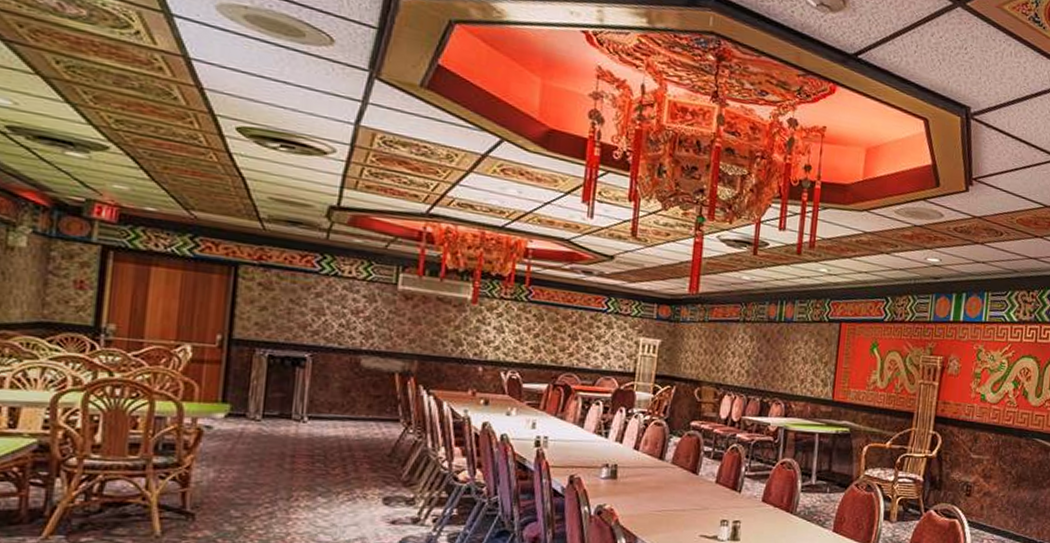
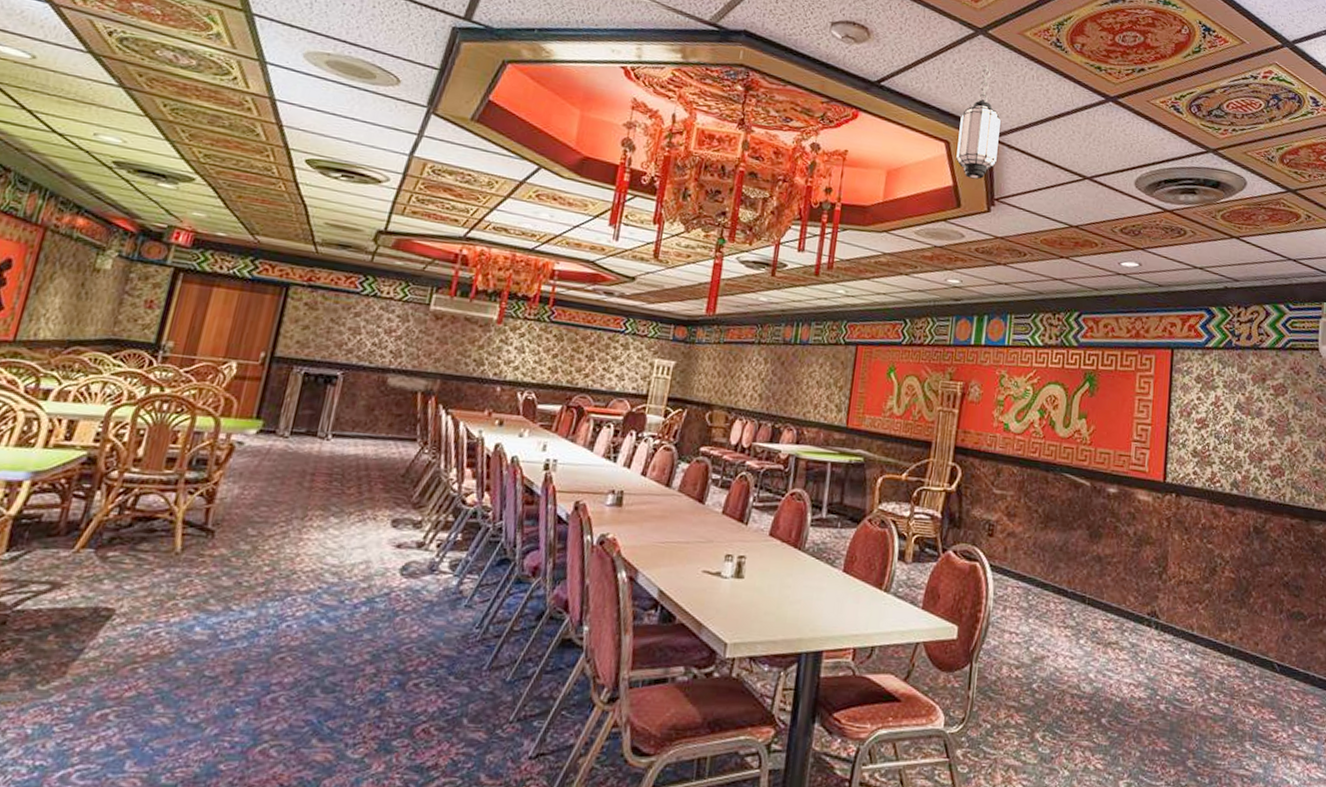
hanging lantern: none [935,37,980,159] -> present [956,62,1002,180]

